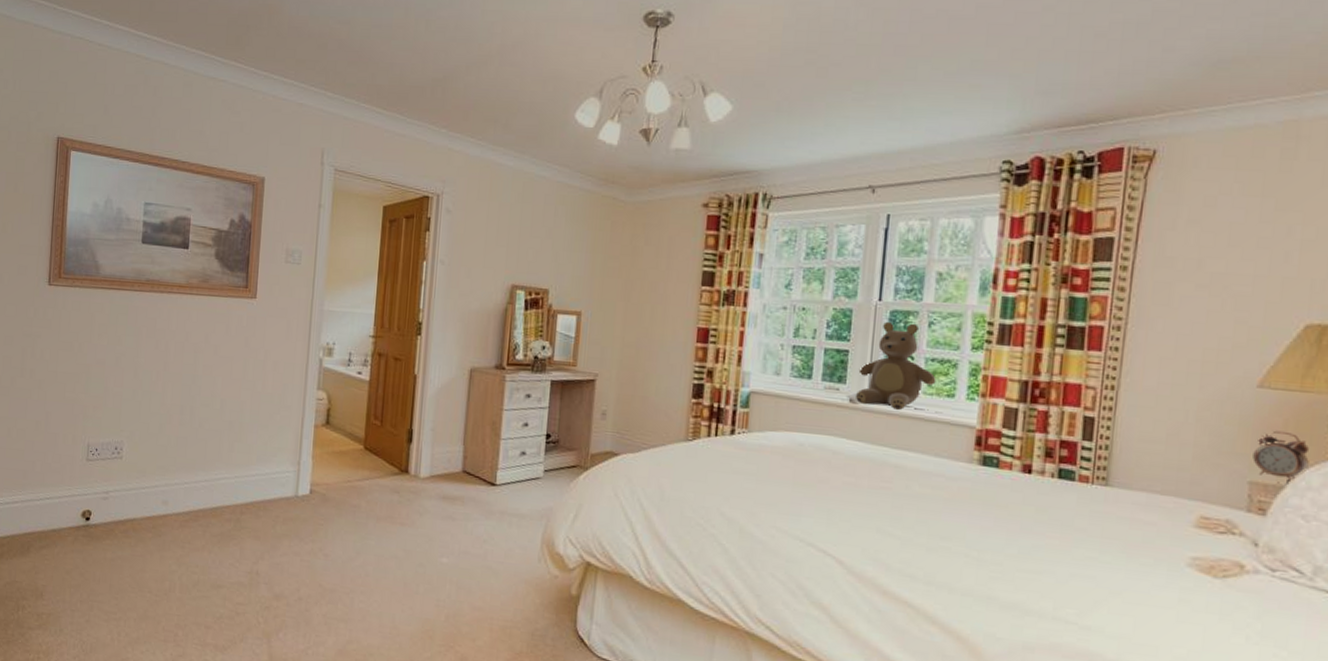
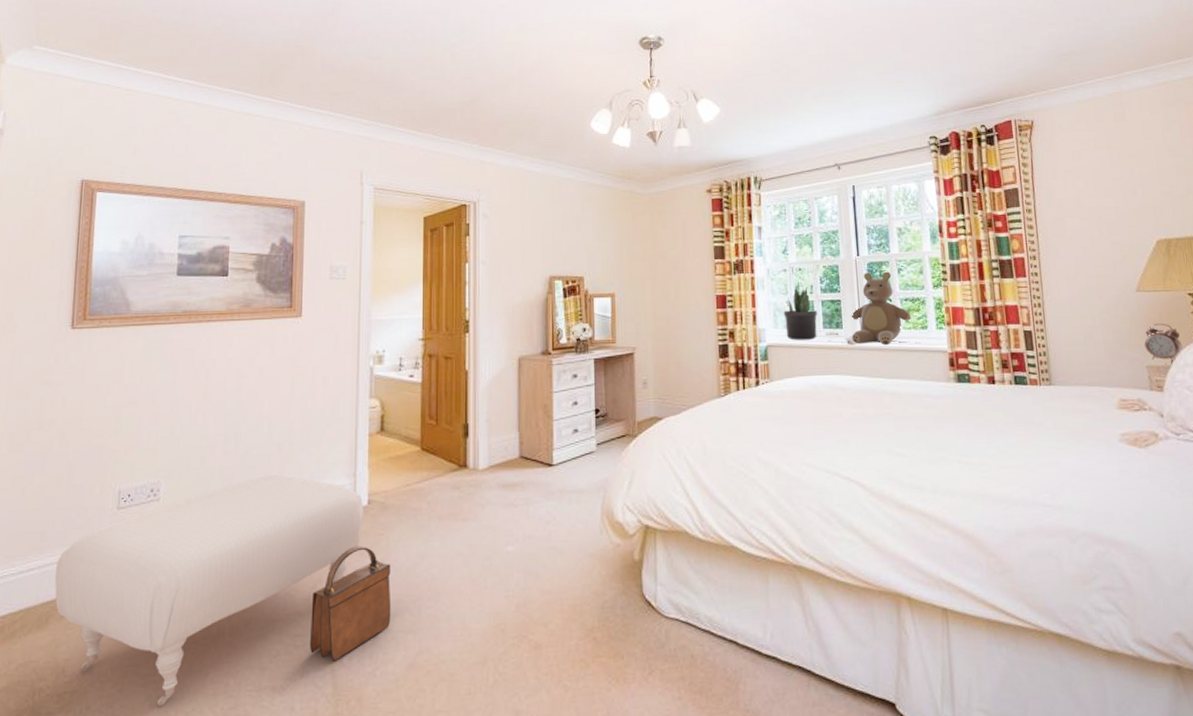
ottoman: none [34,451,306,641] -> present [54,475,364,706]
handbag: none [250,531,328,635] -> present [310,546,391,663]
planter: none [775,330,817,392] -> present [783,286,817,341]

